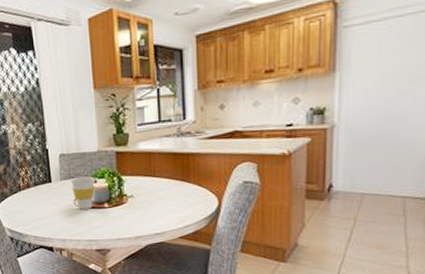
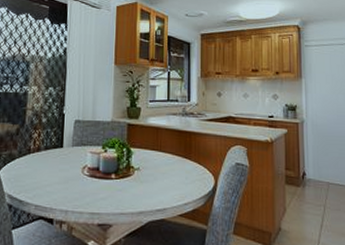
cup: present [70,176,95,209] -> none [81,144,105,179]

